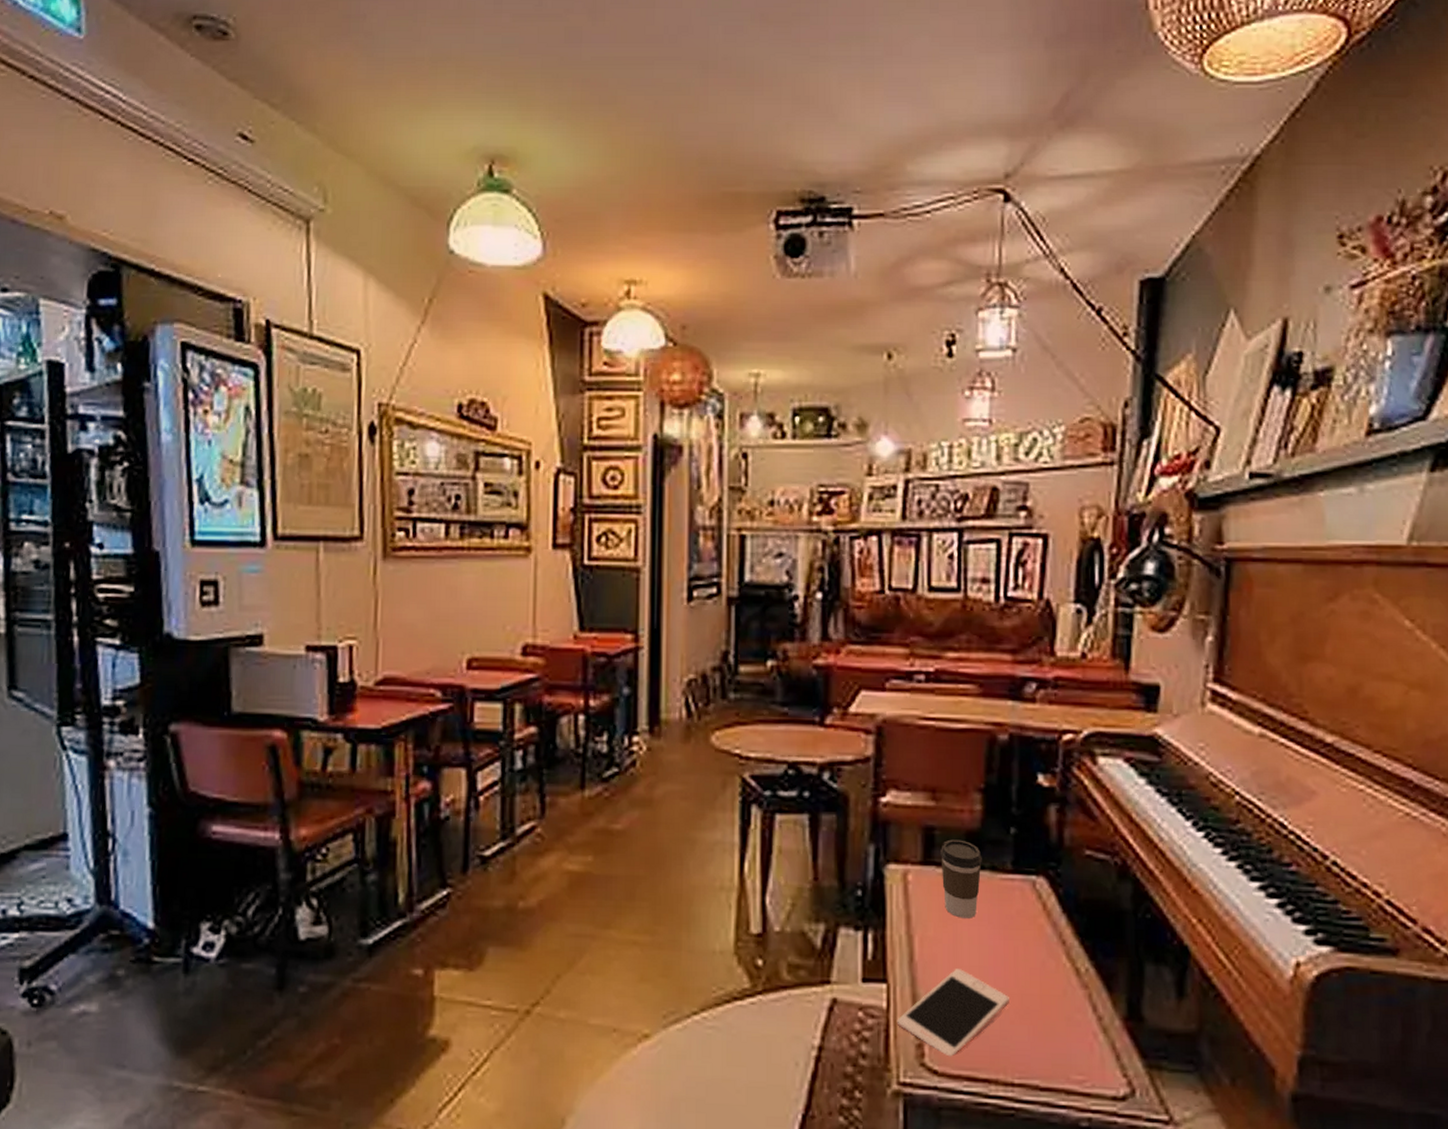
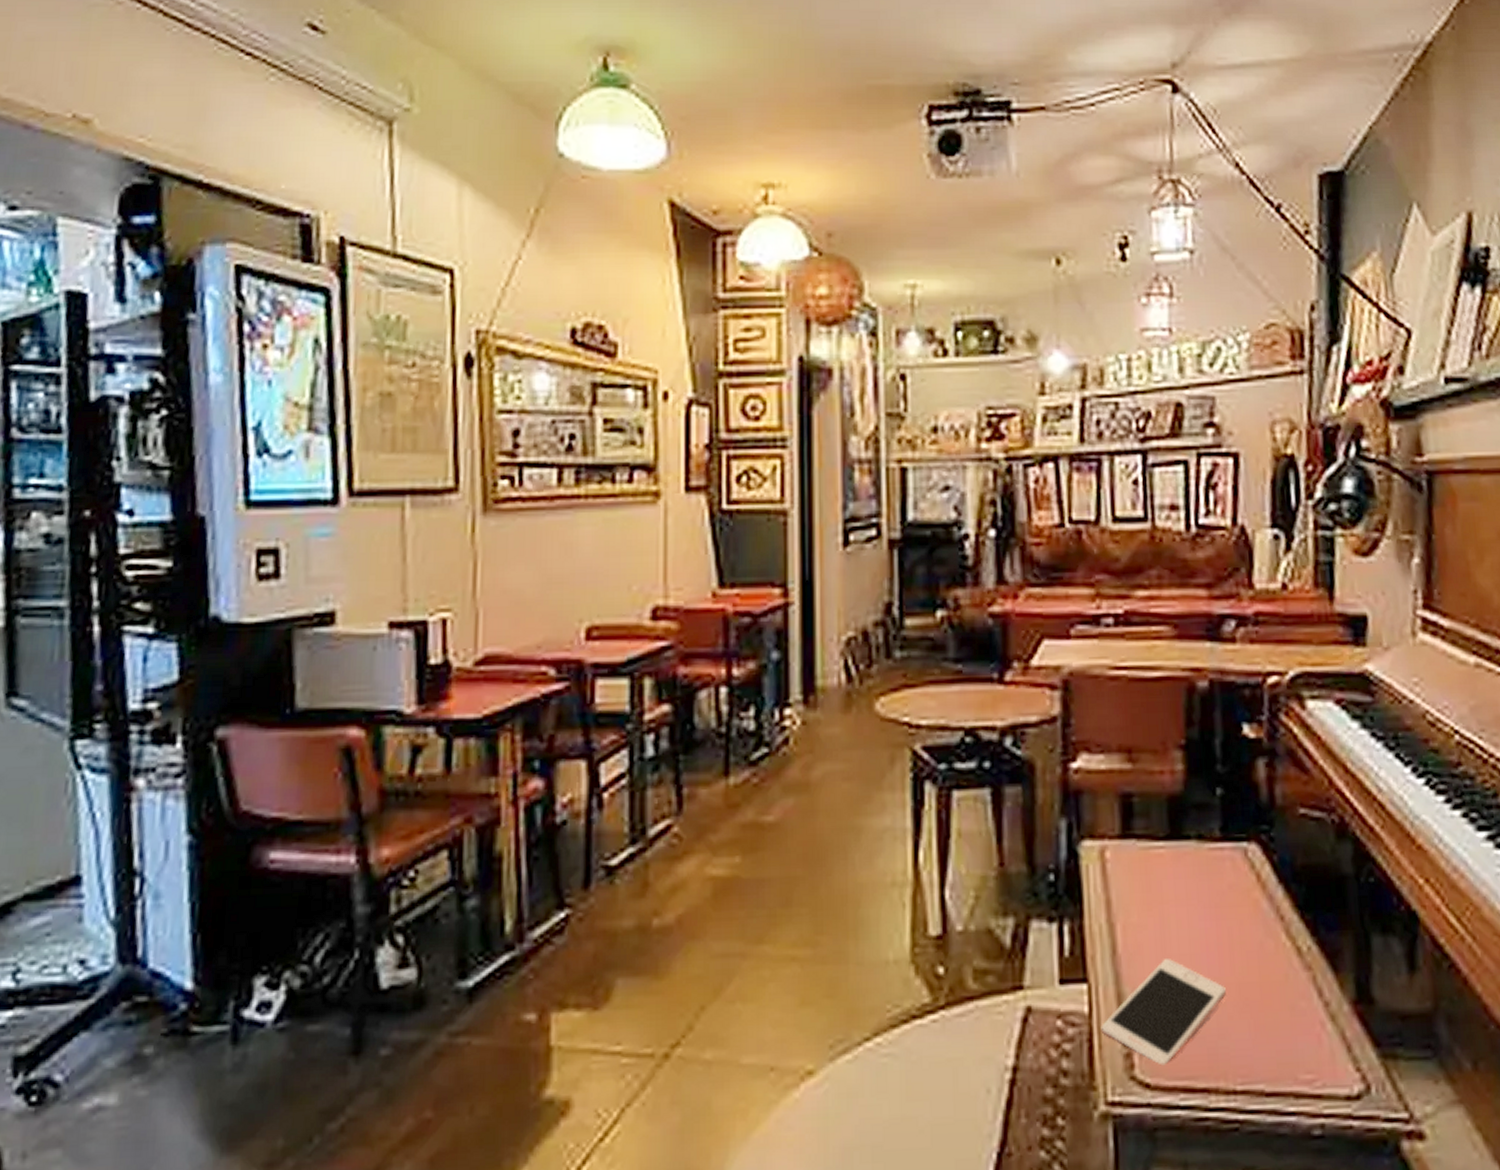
coffee cup: present [941,839,982,918] -> none [1140,806,1187,899]

